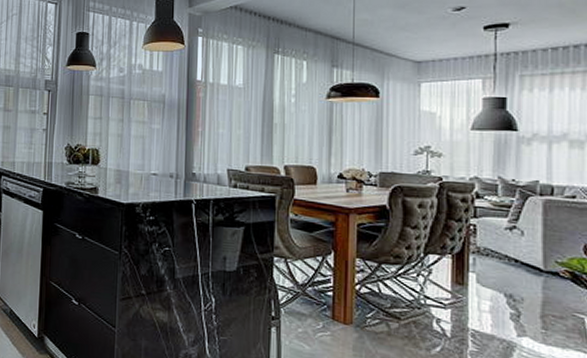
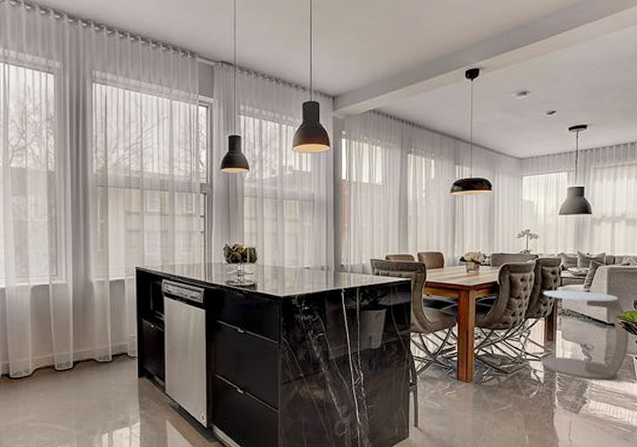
side table: none [447,221,578,345] -> present [541,290,629,380]

